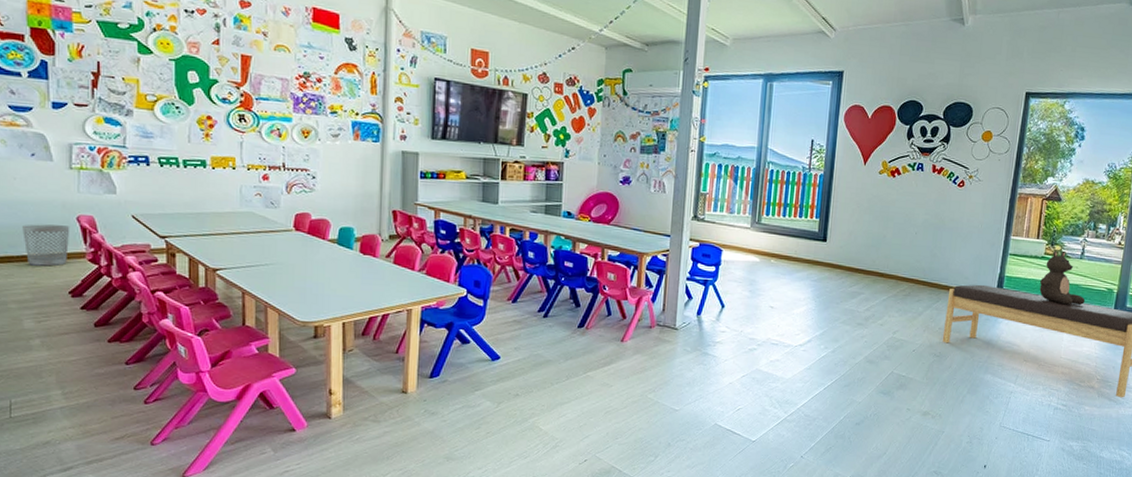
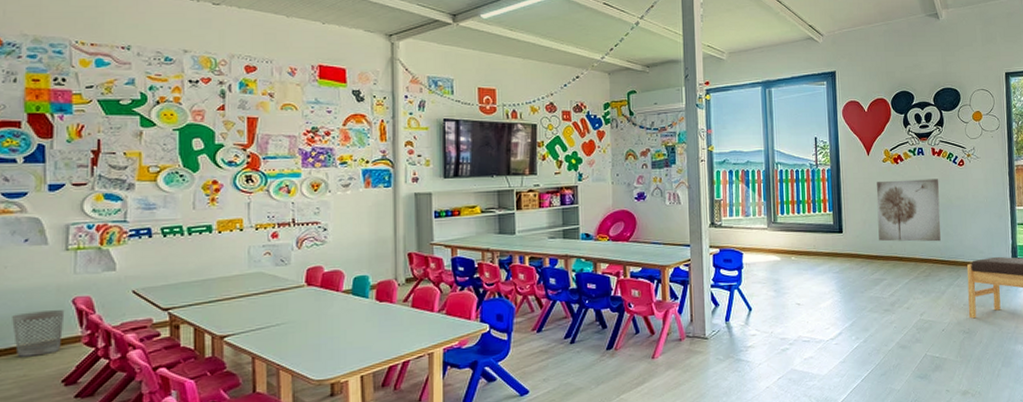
wall art: none [863,193,935,262] -> present [876,179,941,242]

